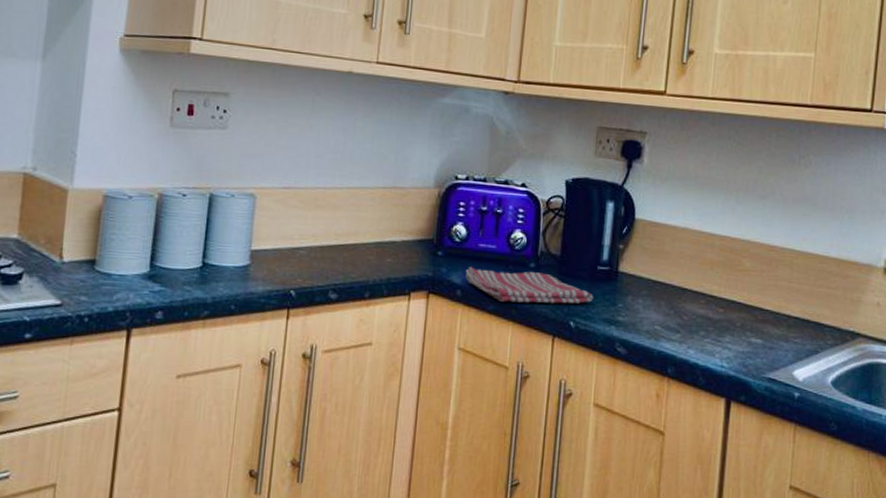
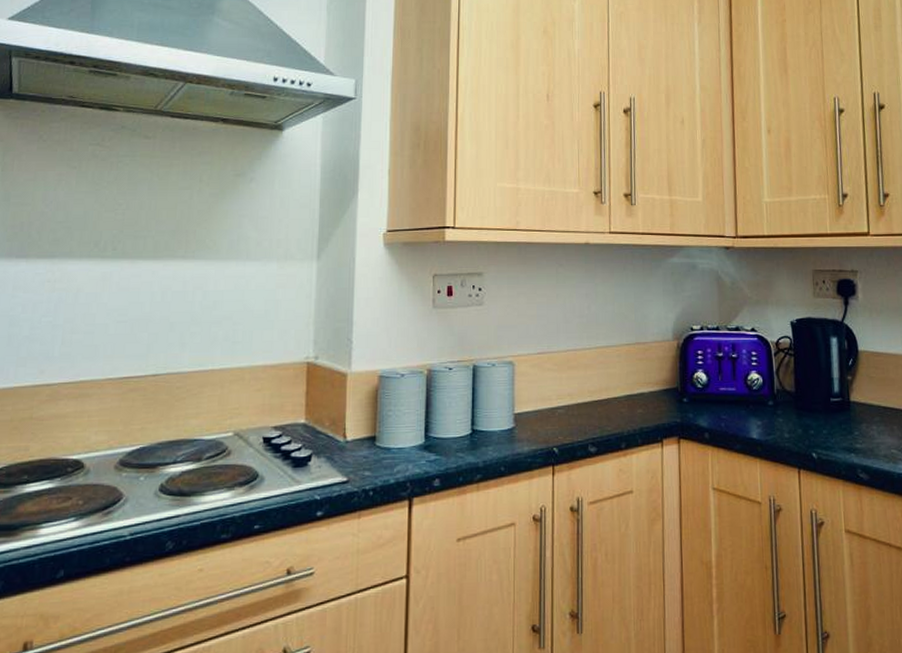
dish towel: present [465,267,594,304] -> none [710,409,831,440]

